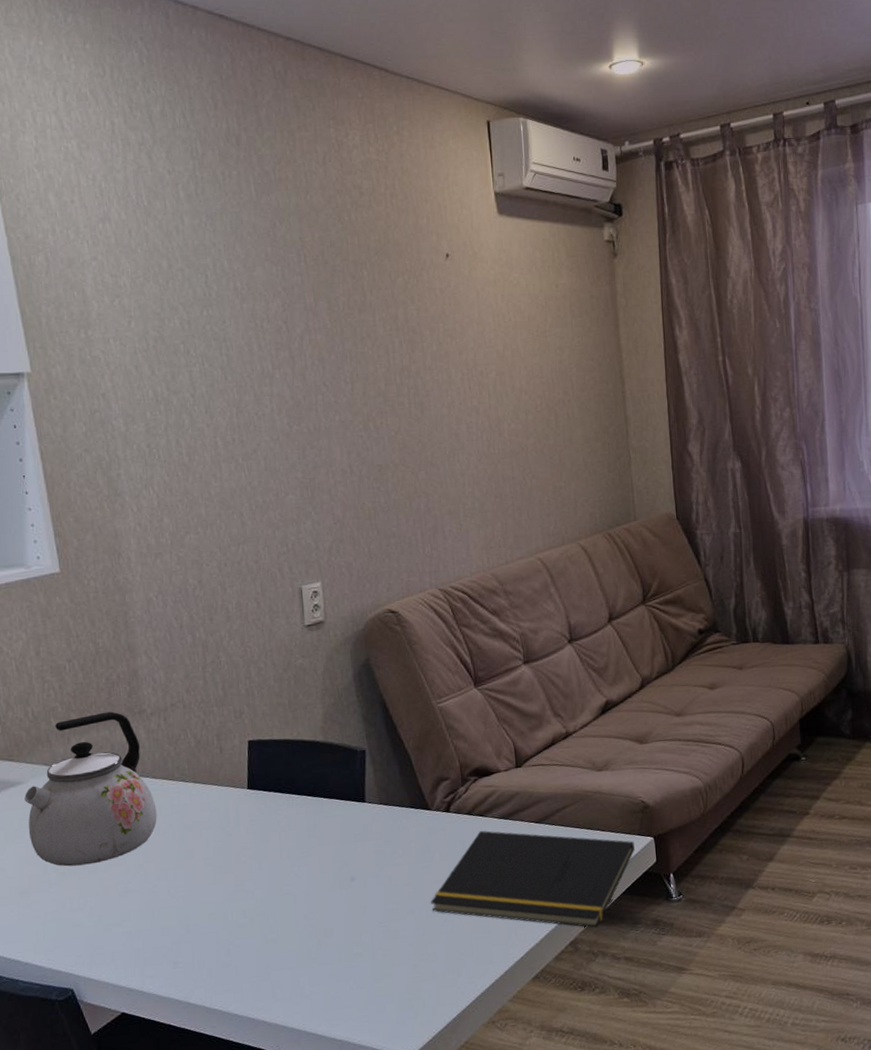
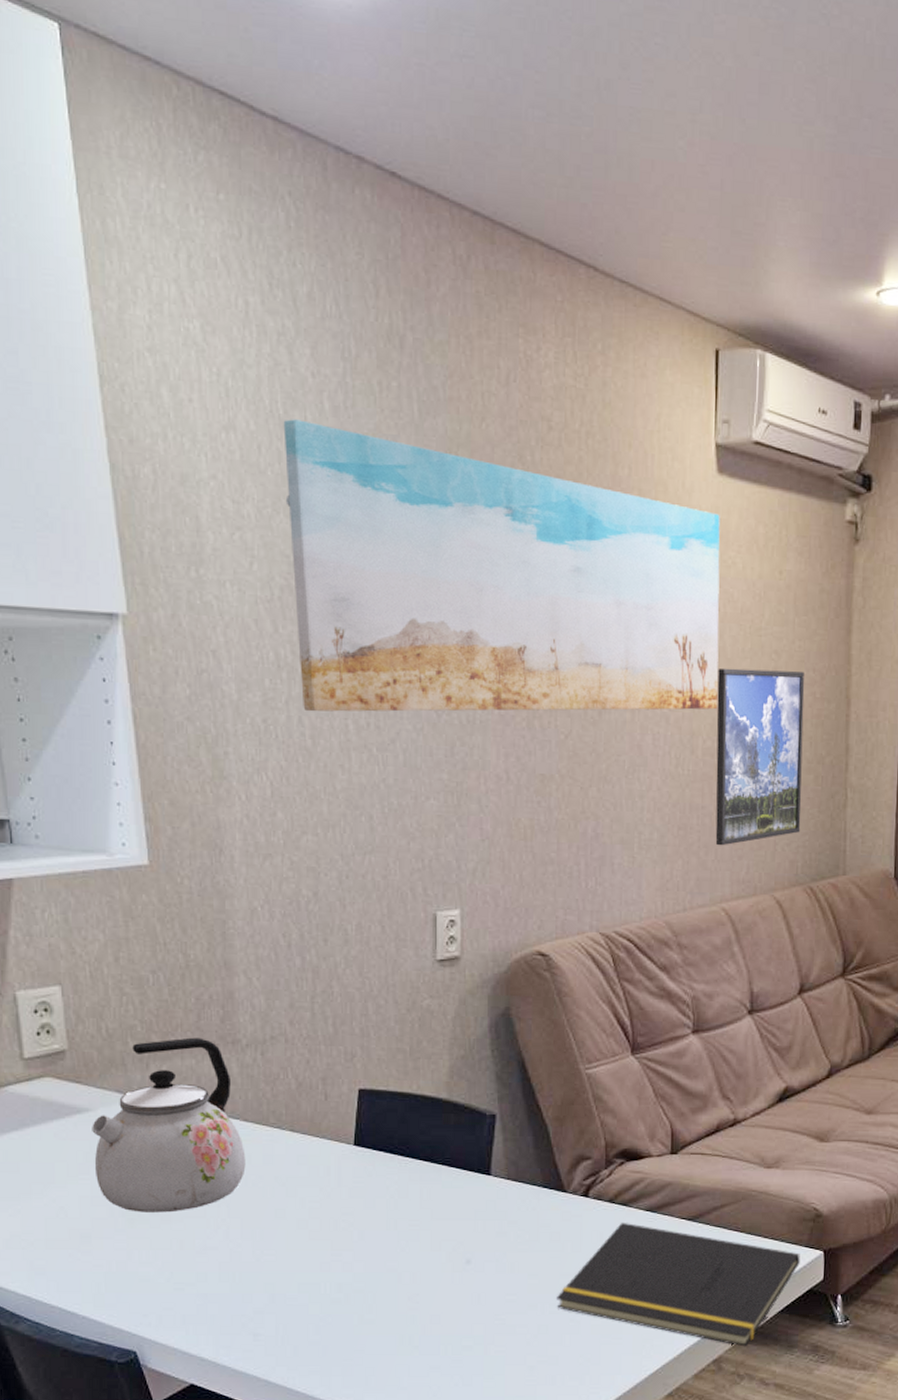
wall art: none [148,207,518,435] -> present [283,419,720,712]
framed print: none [514,362,595,508] -> present [715,668,805,846]

